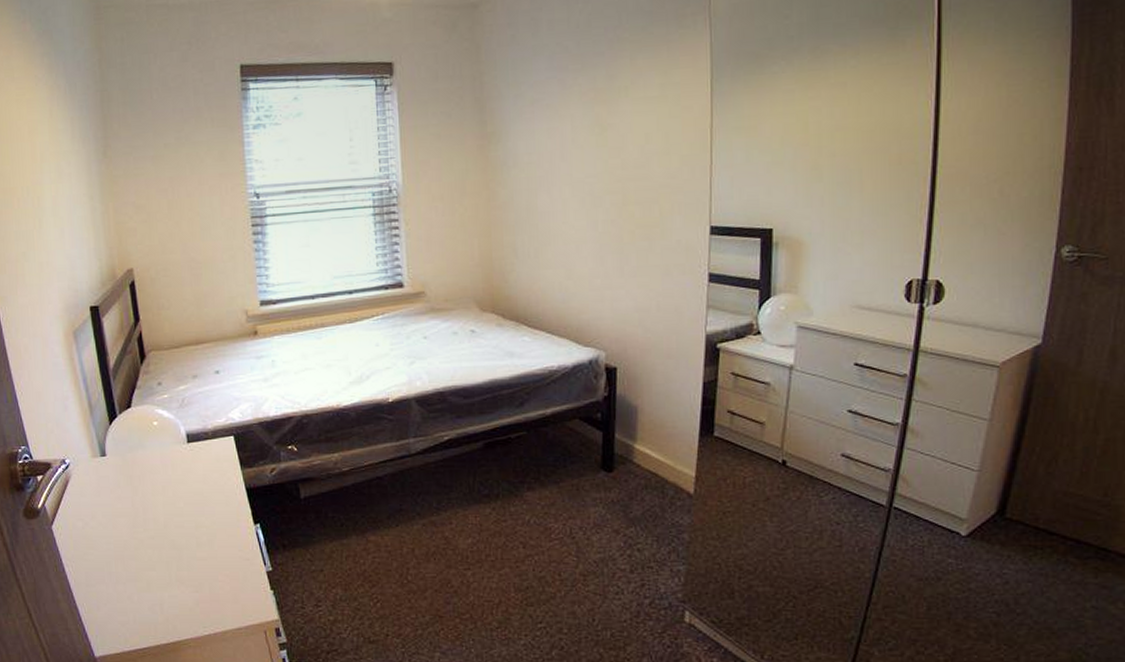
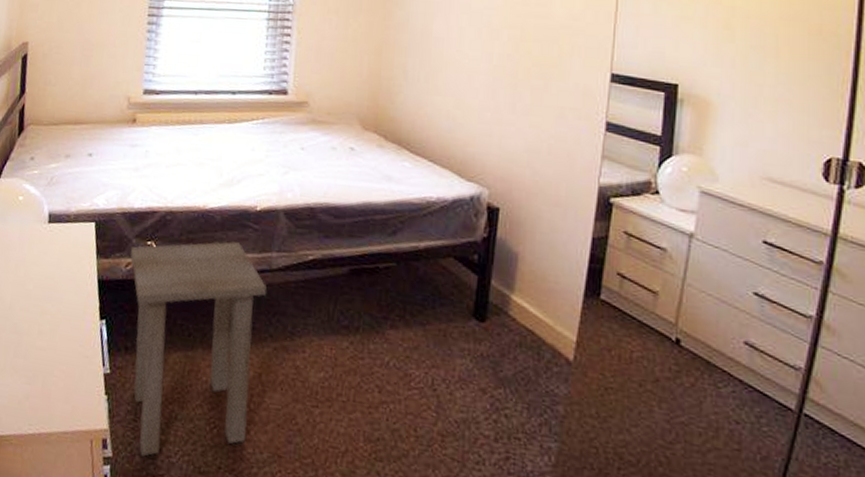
side table: none [272,434,410,637] -> present [130,241,267,457]

